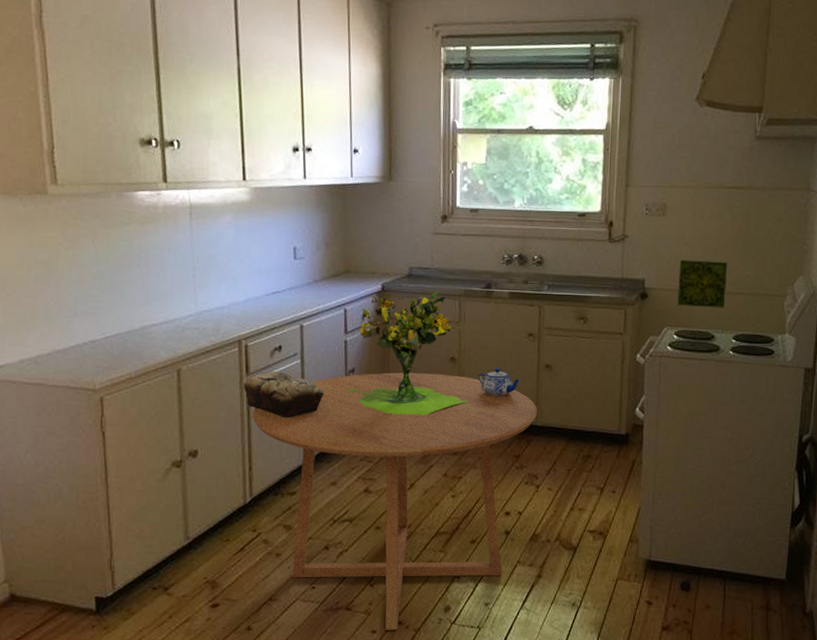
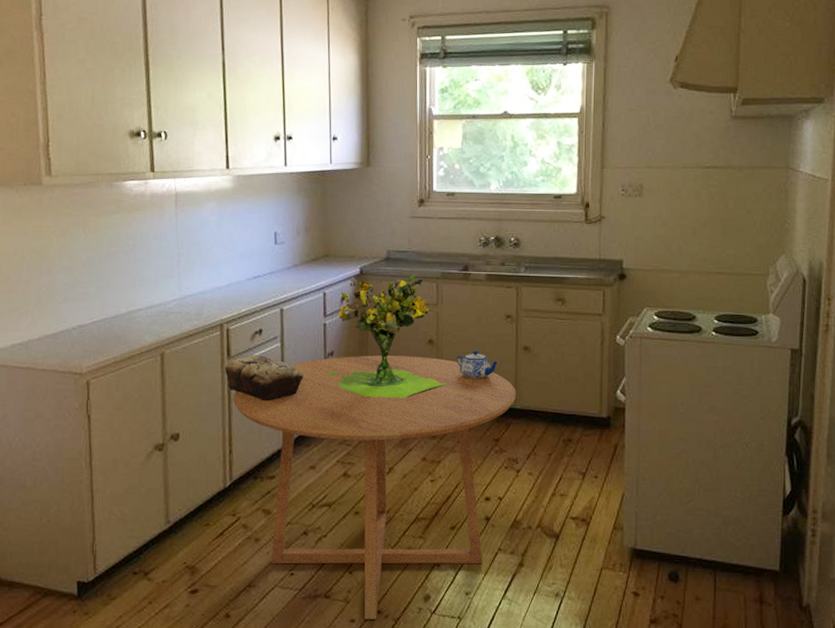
decorative tile: present [677,260,728,308] -> none [657,240,708,288]

